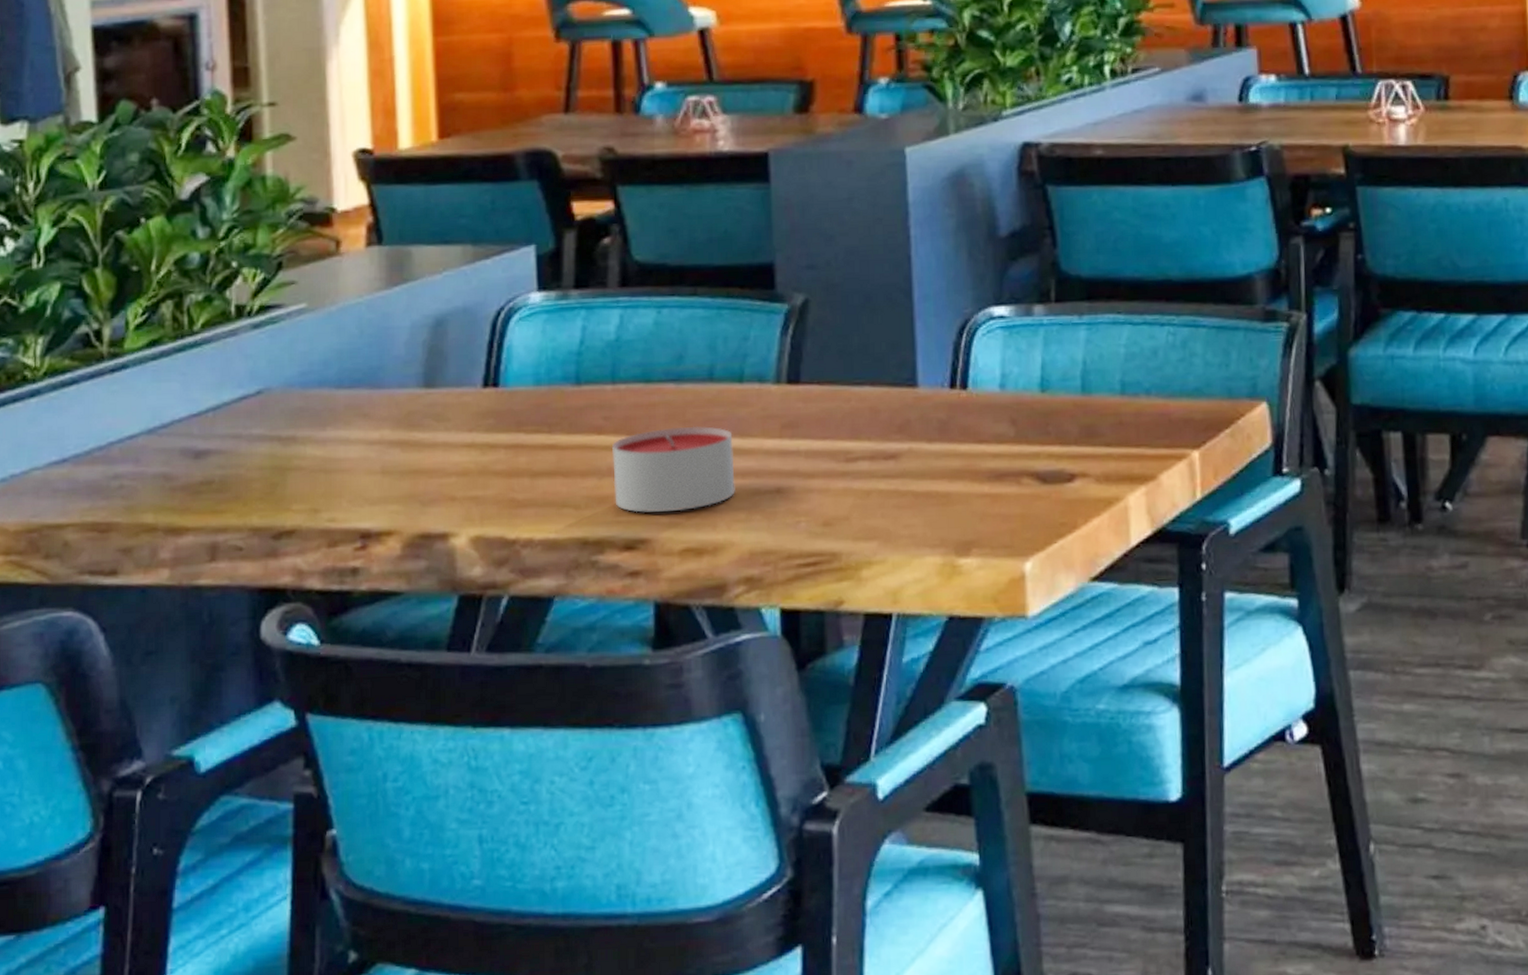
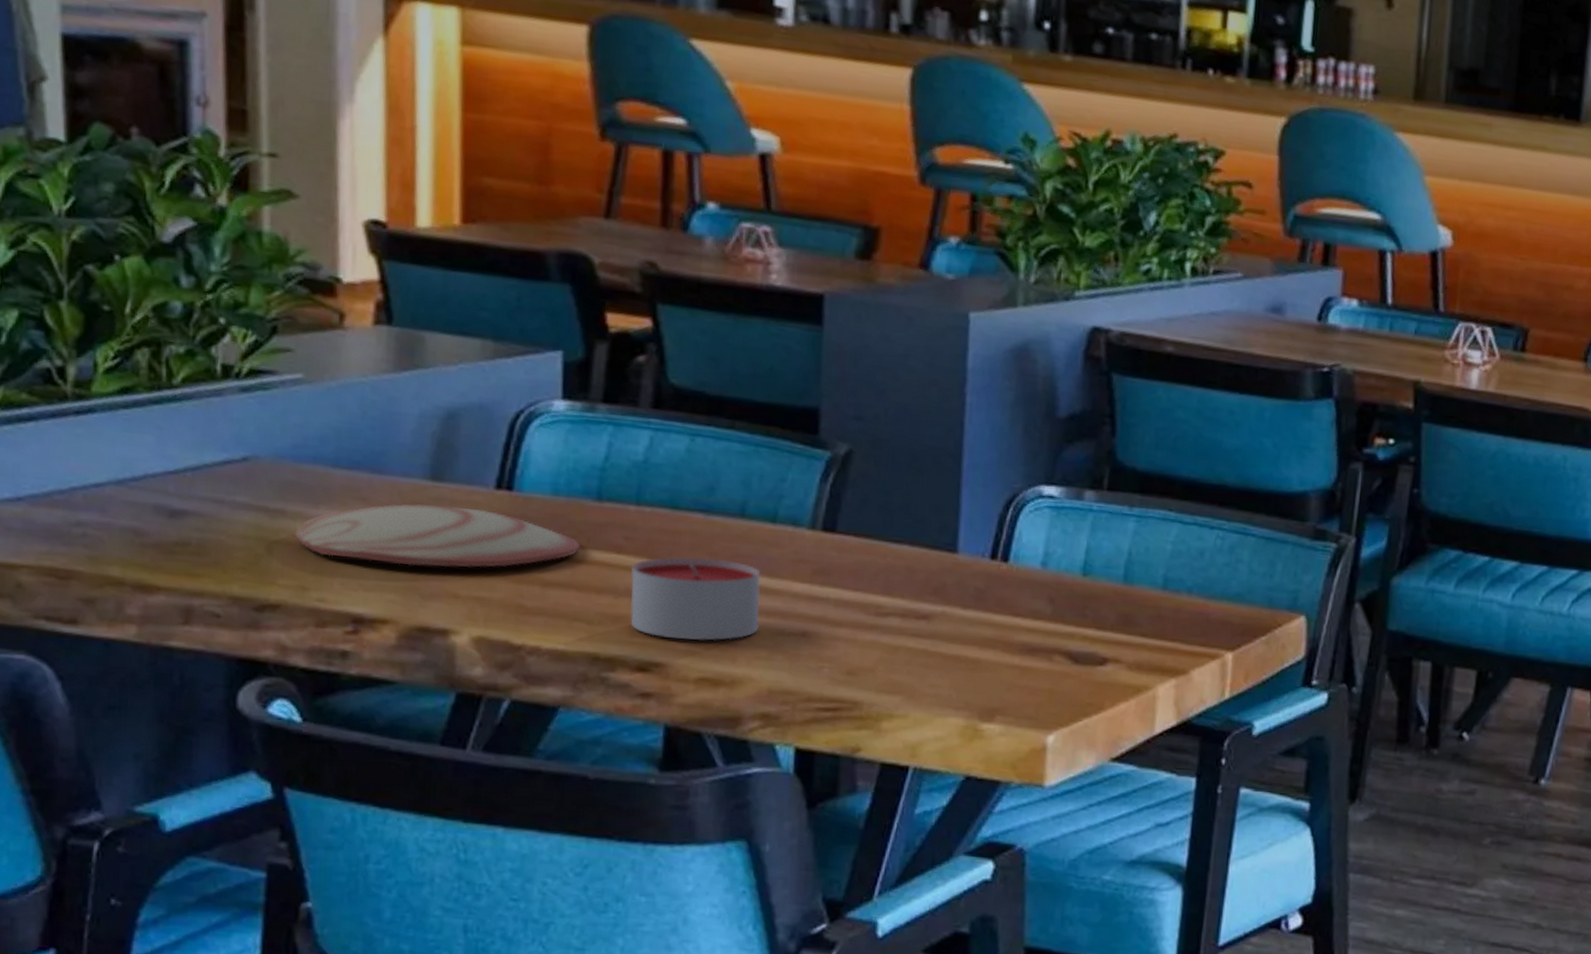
plate: none [306,409,564,476] -> present [295,503,581,568]

